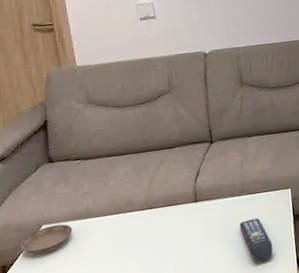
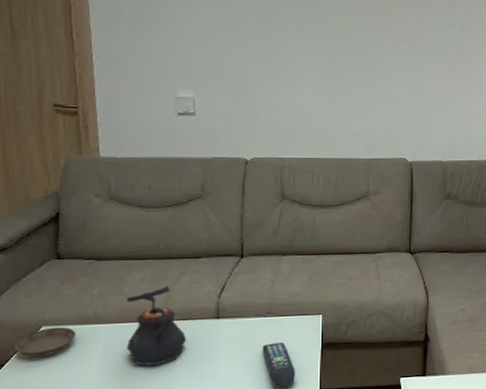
teapot: none [112,175,171,253] -> present [126,285,187,367]

